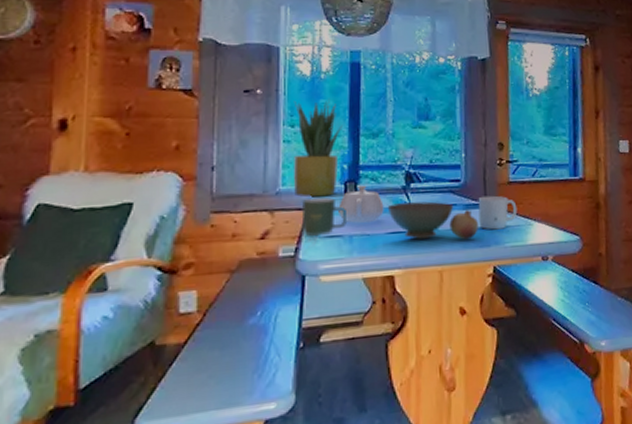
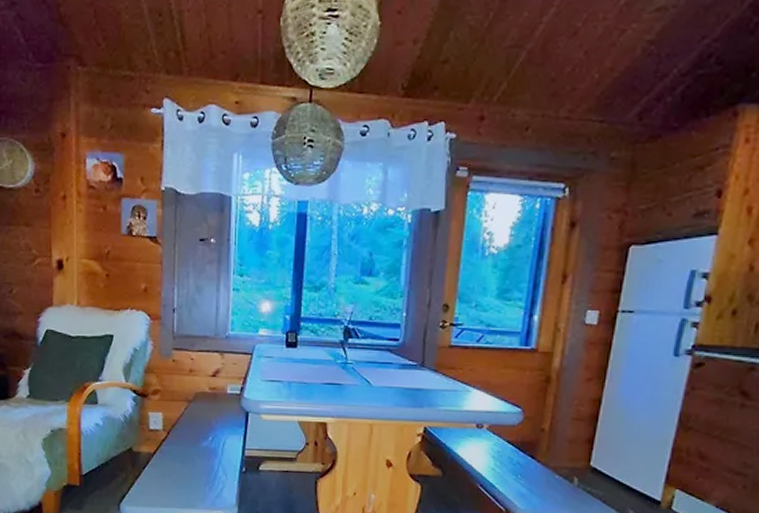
planter: present [293,99,342,198] -> none [242,251,287,344]
mug: present [302,196,347,237] -> none [248,344,287,380]
teapot: present [338,185,384,223] -> none [280,336,322,372]
bowl: present [387,201,454,239] -> none [324,356,390,393]
fruit: present [449,209,479,240] -> none [383,368,414,398]
mug: present [478,195,518,230] -> none [414,357,456,392]

